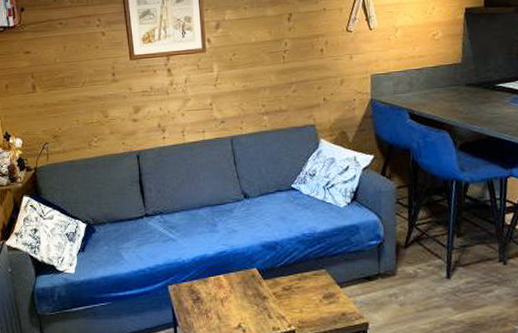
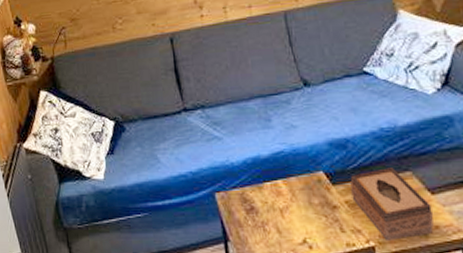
tissue box: none [278,266,341,325] -> present [350,168,434,240]

